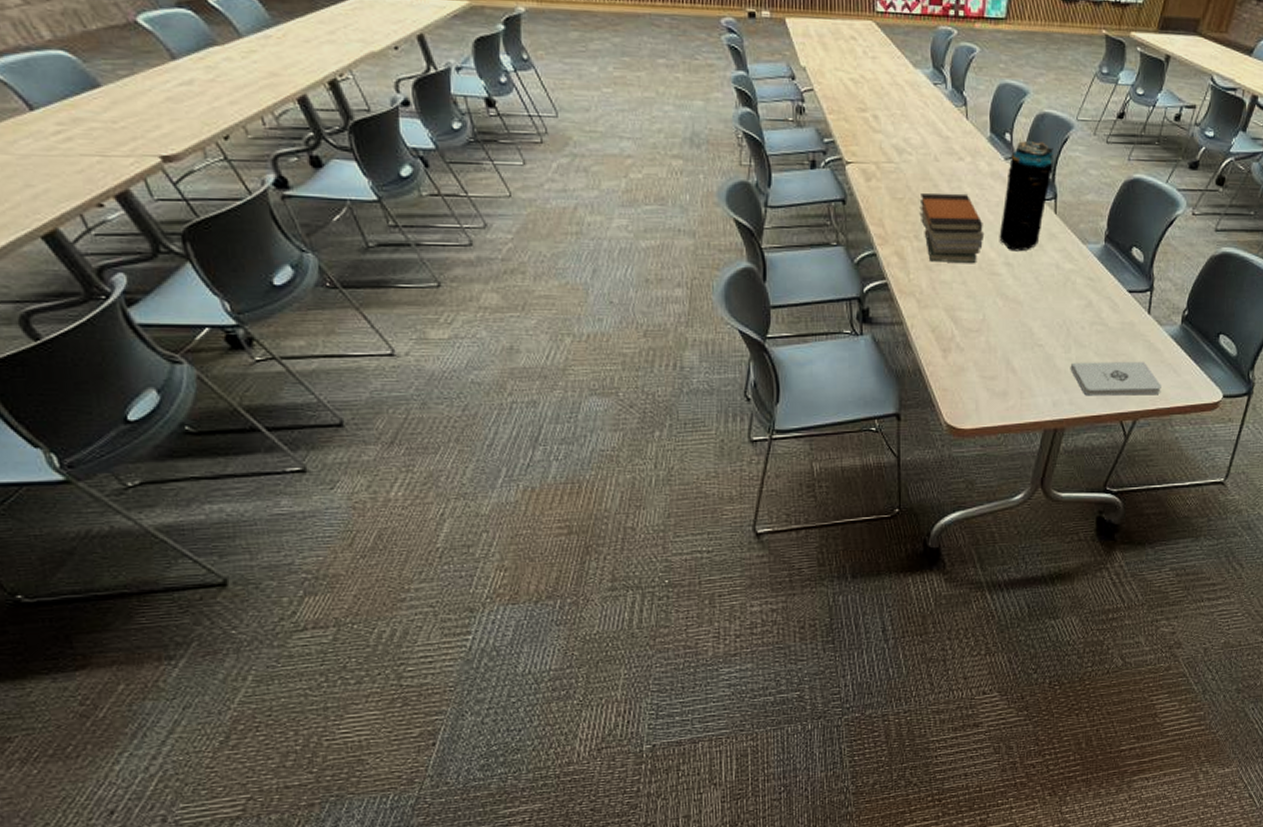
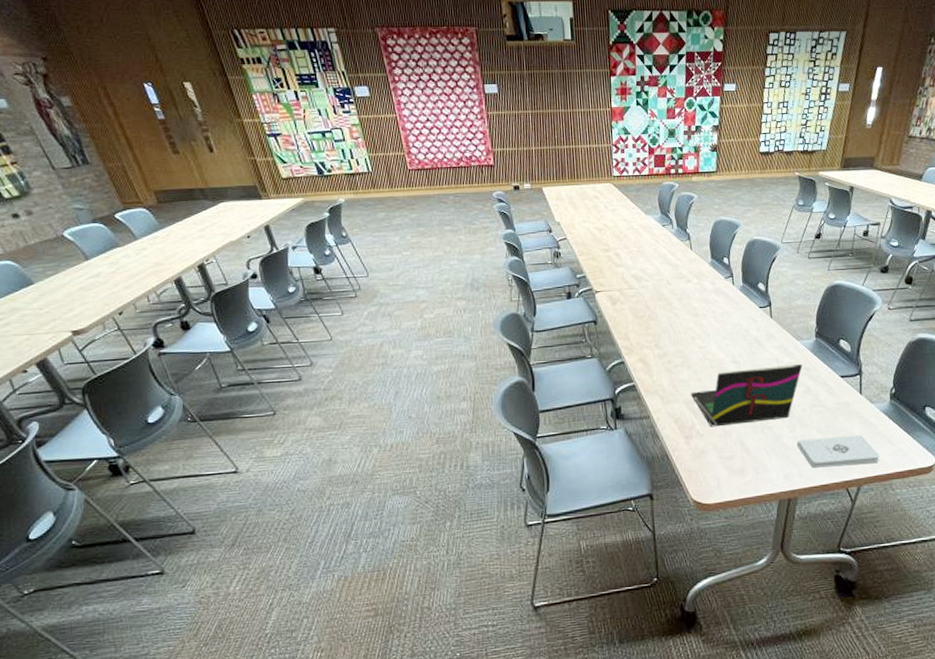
book stack: present [919,192,985,263] -> none [657,308,713,365]
laptop: none [953,272,1086,341] -> present [691,363,803,427]
beverage can: present [999,140,1053,252] -> none [725,261,766,351]

